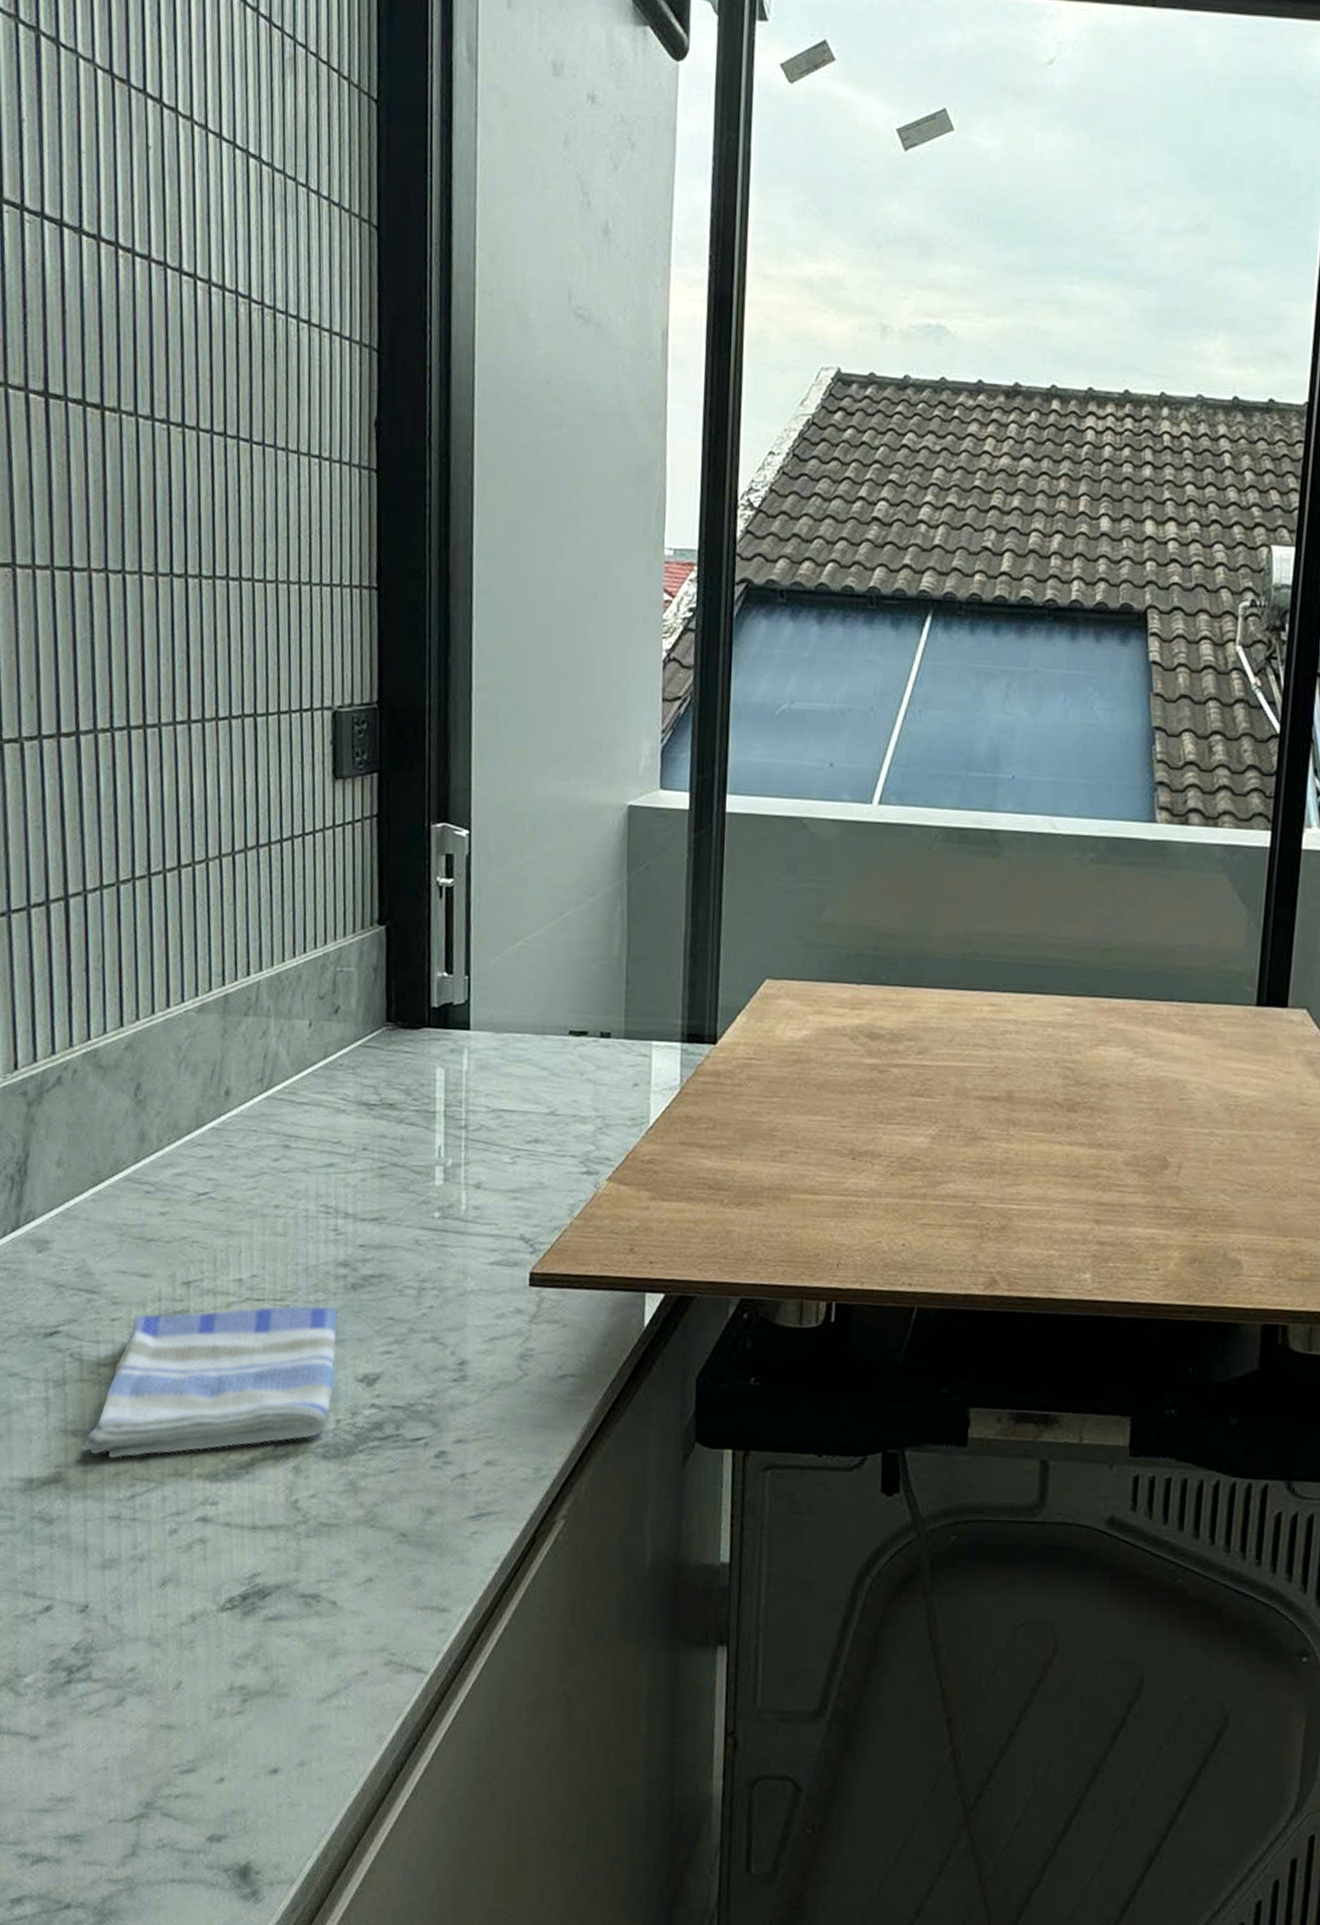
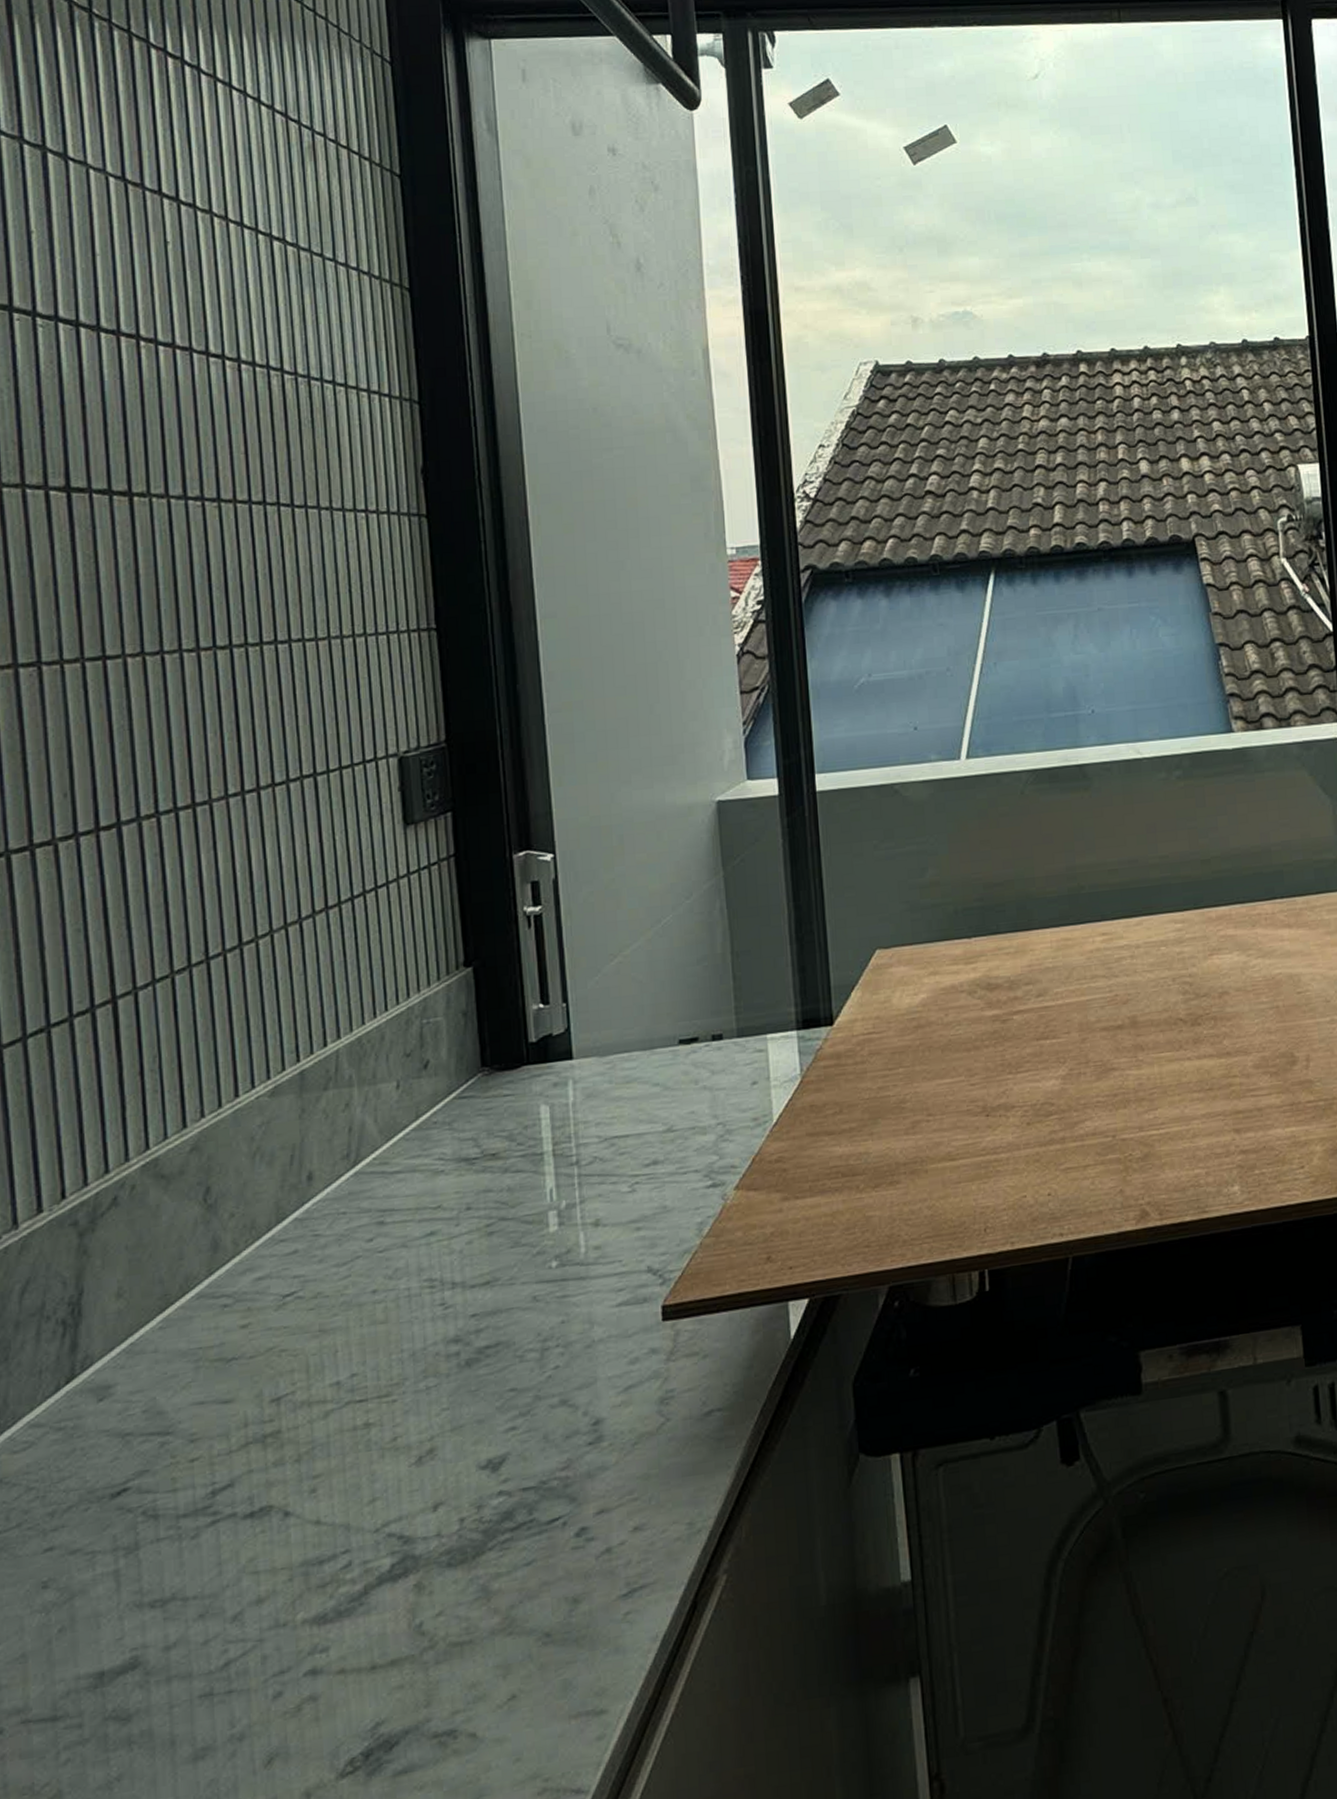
dish towel: present [79,1305,339,1459] -> none [159,1391,456,1626]

